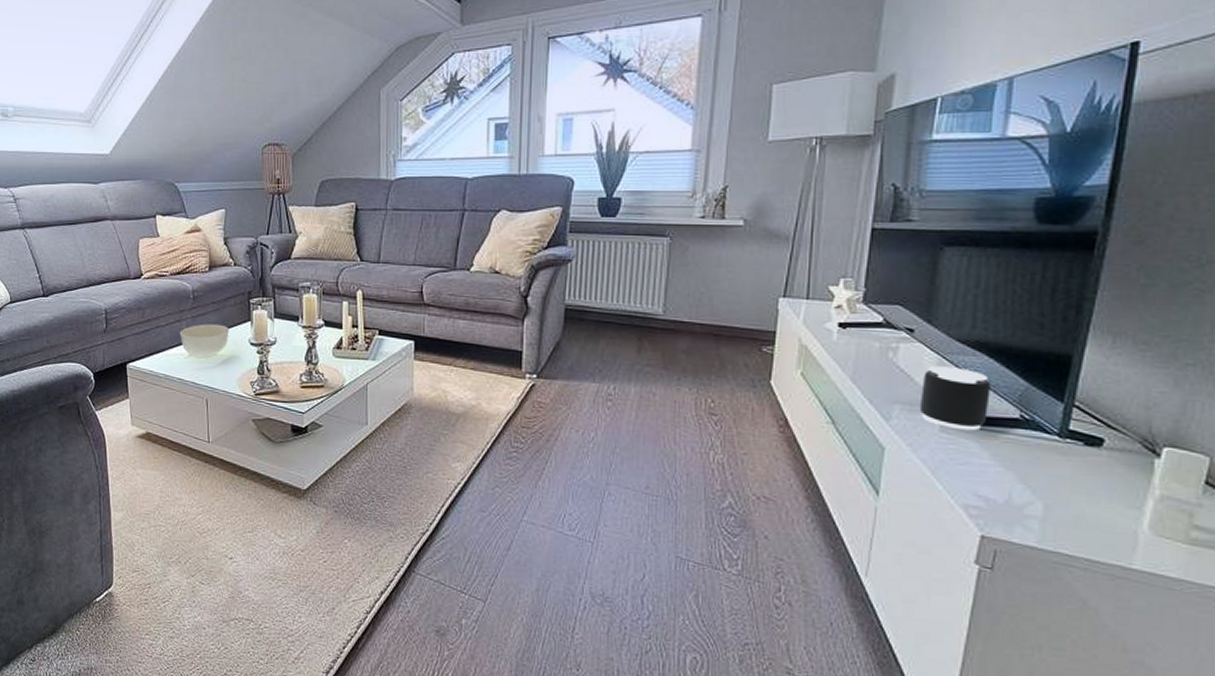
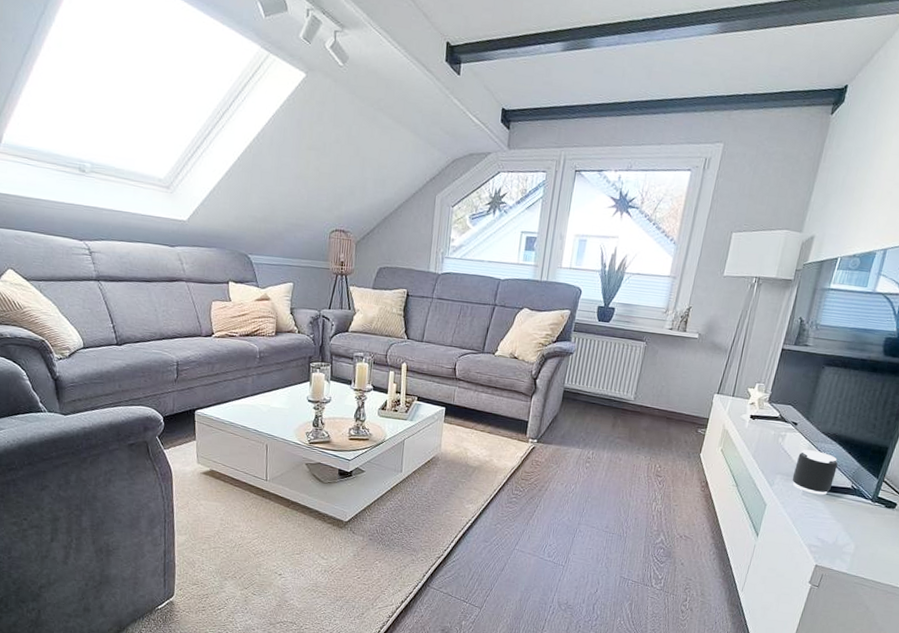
bowl: present [179,324,229,359] -> none [245,381,290,411]

